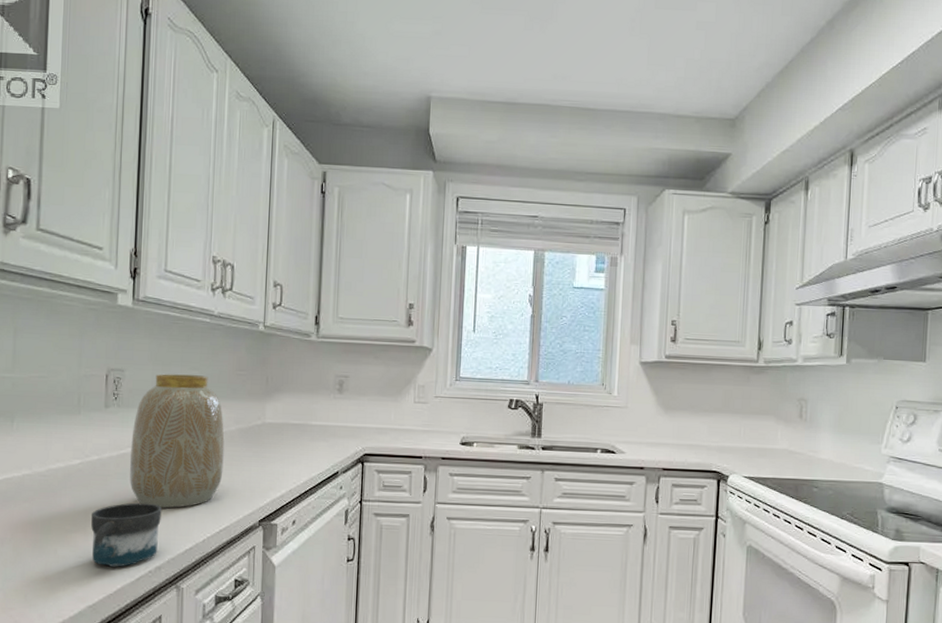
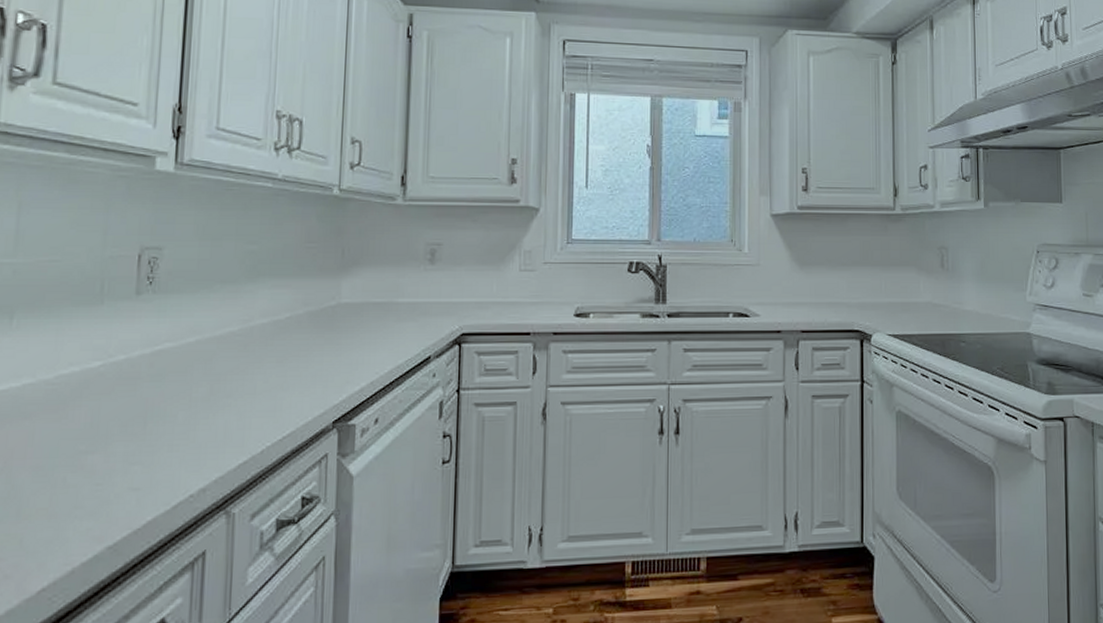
mug: present [91,502,162,567] -> none [114,410,208,494]
vase: present [129,374,225,508] -> none [166,250,290,415]

